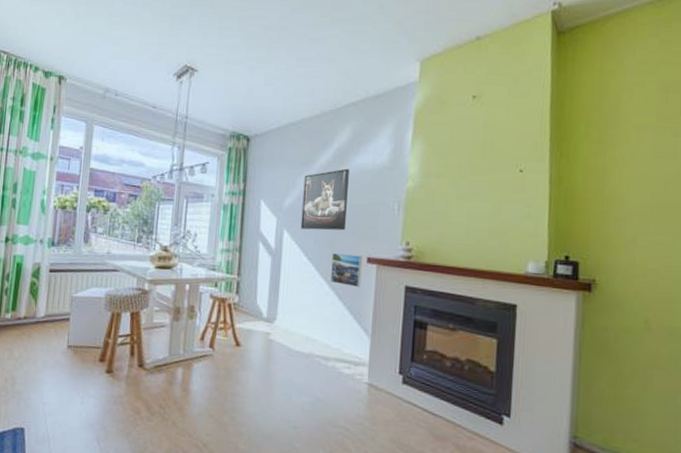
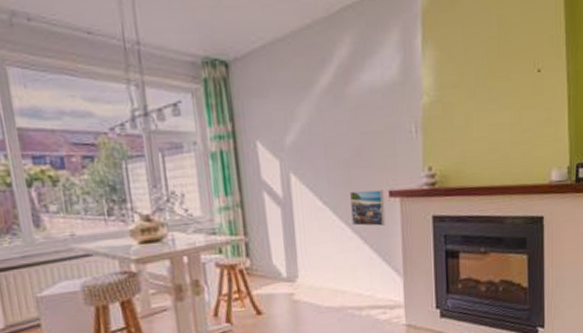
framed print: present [300,168,349,231] -> none [304,89,360,169]

